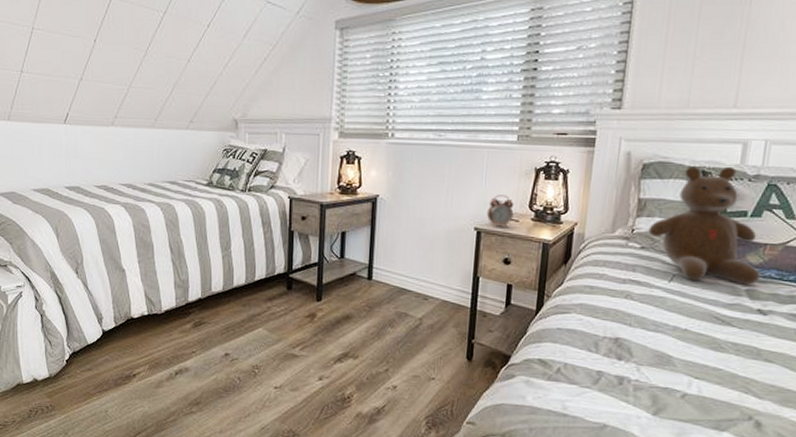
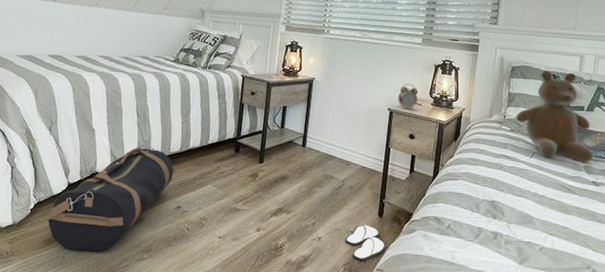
duffel bag: none [86,286,218,406] -> present [48,146,174,253]
slippers: none [425,370,477,413] -> present [344,224,386,261]

